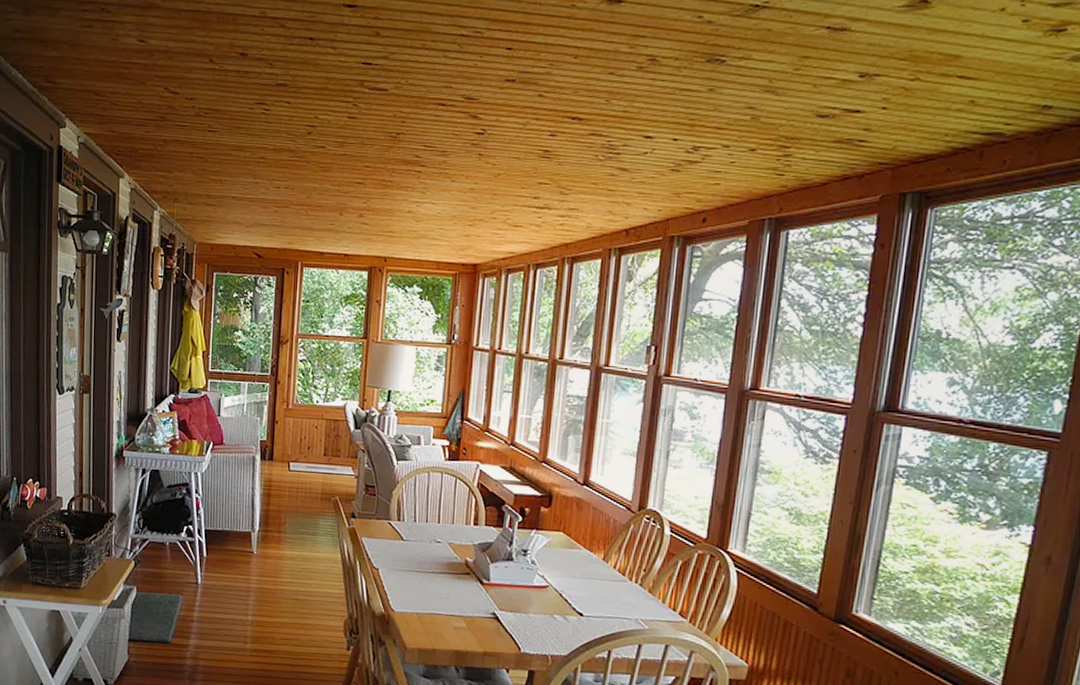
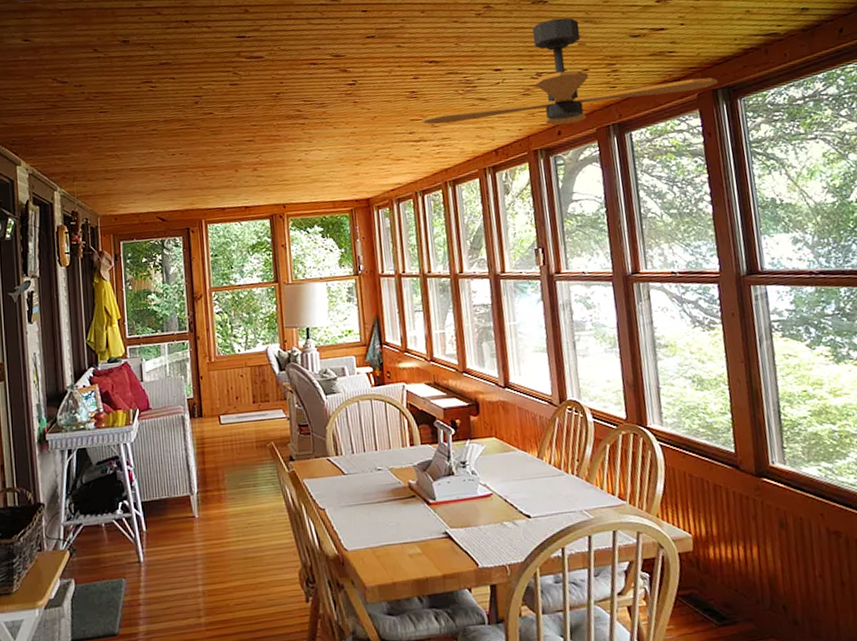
ceiling fan: none [551,83,911,212] -> present [422,17,719,125]

